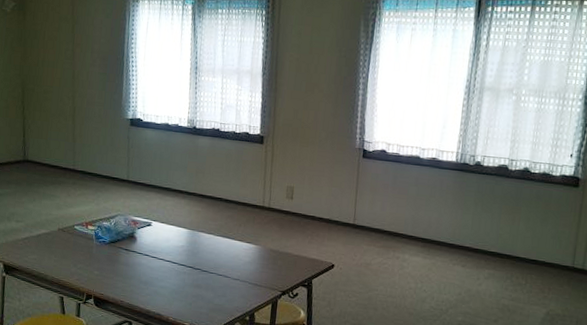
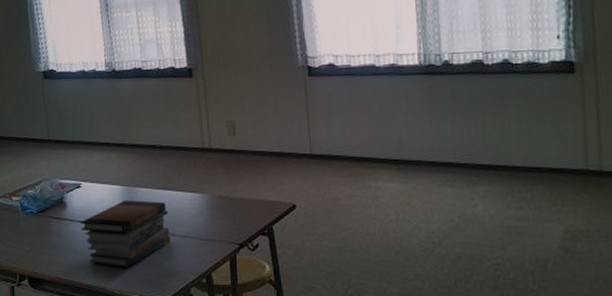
book stack: none [146,242,225,300] -> present [81,200,171,268]

